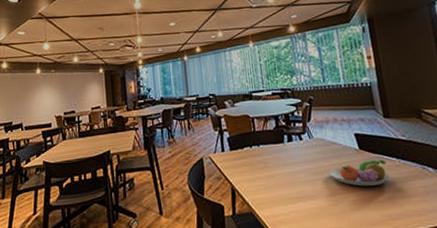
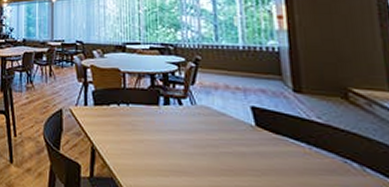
fruit bowl: present [329,159,391,186] -> none [212,141,296,173]

